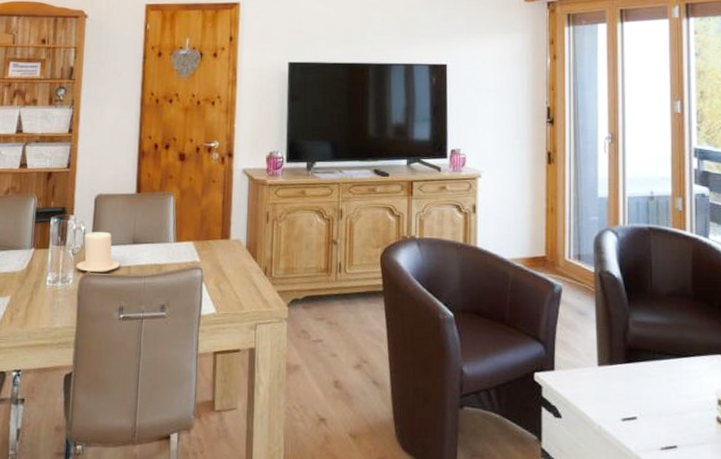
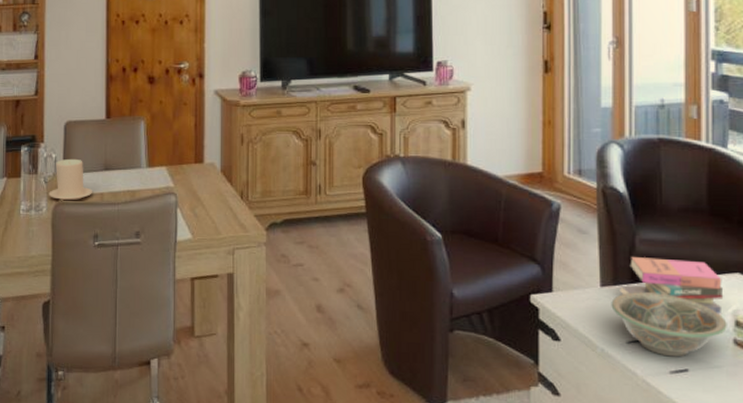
decorative bowl: none [607,371,711,434] -> present [611,292,727,357]
books: none [615,338,708,395] -> present [620,257,724,316]

